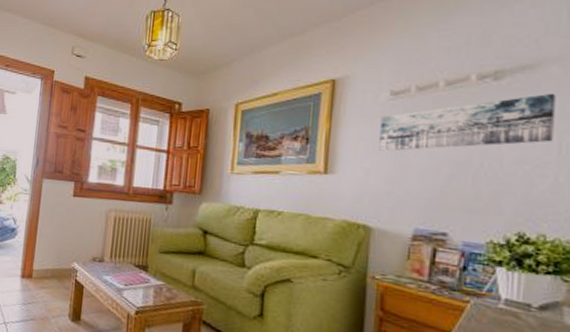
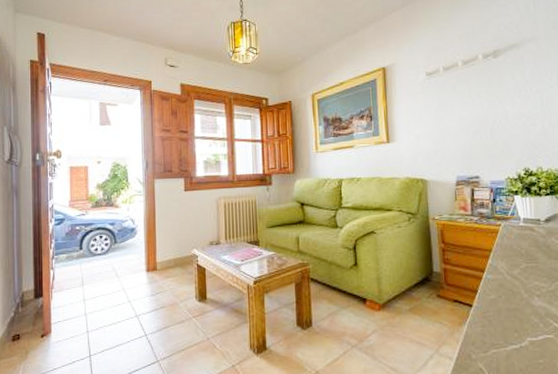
wall art: present [379,93,556,152] -> none [422,63,537,120]

